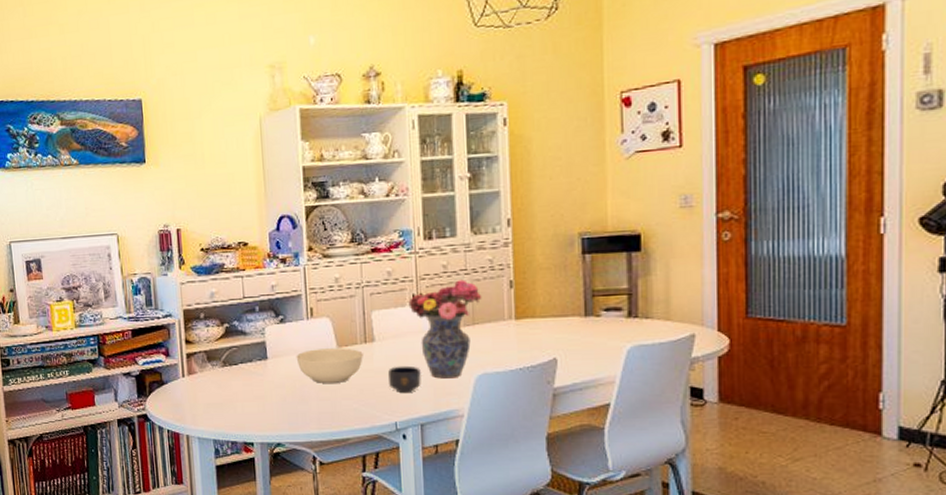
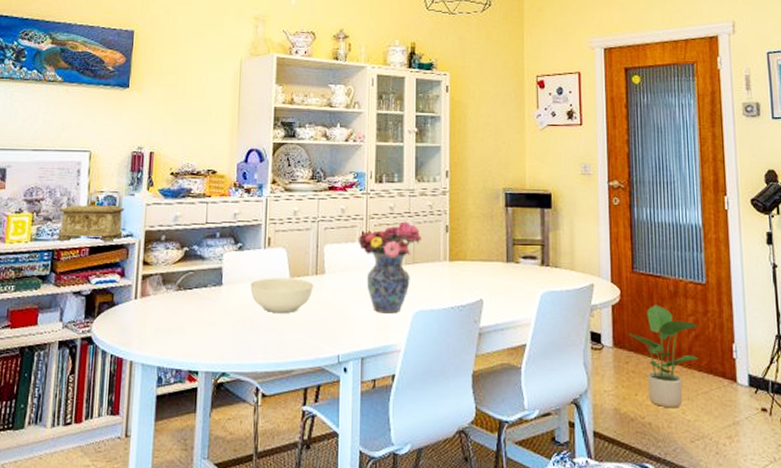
decorative box: none [96,283,162,325] -> present [57,200,125,242]
mug: present [388,365,421,392] -> none [335,299,365,325]
potted plant: none [738,353,832,466] -> present [627,304,699,408]

